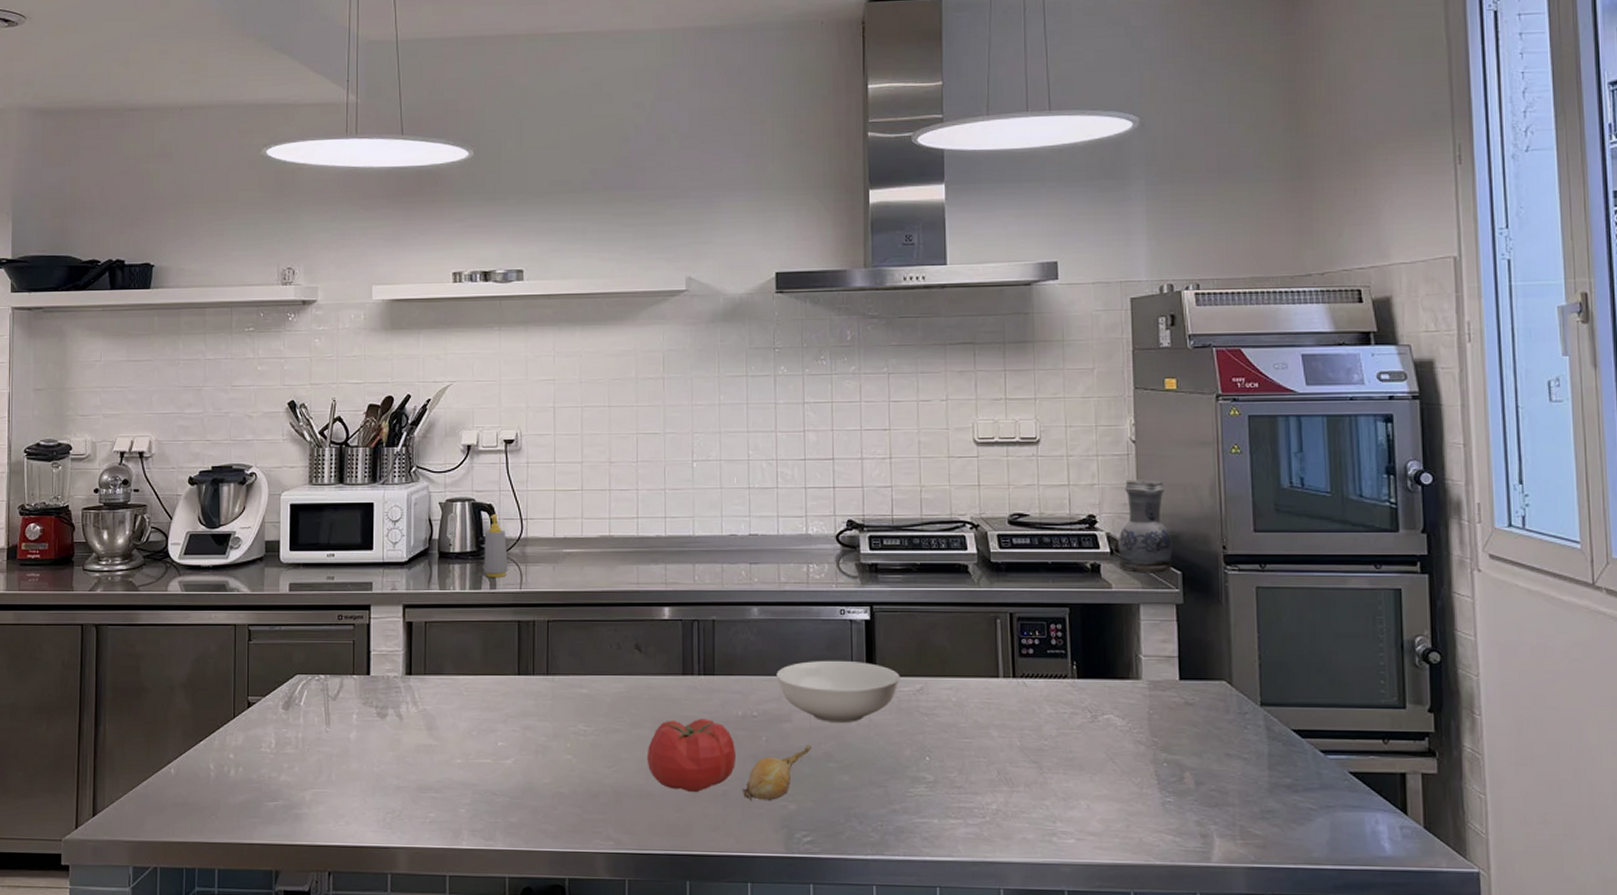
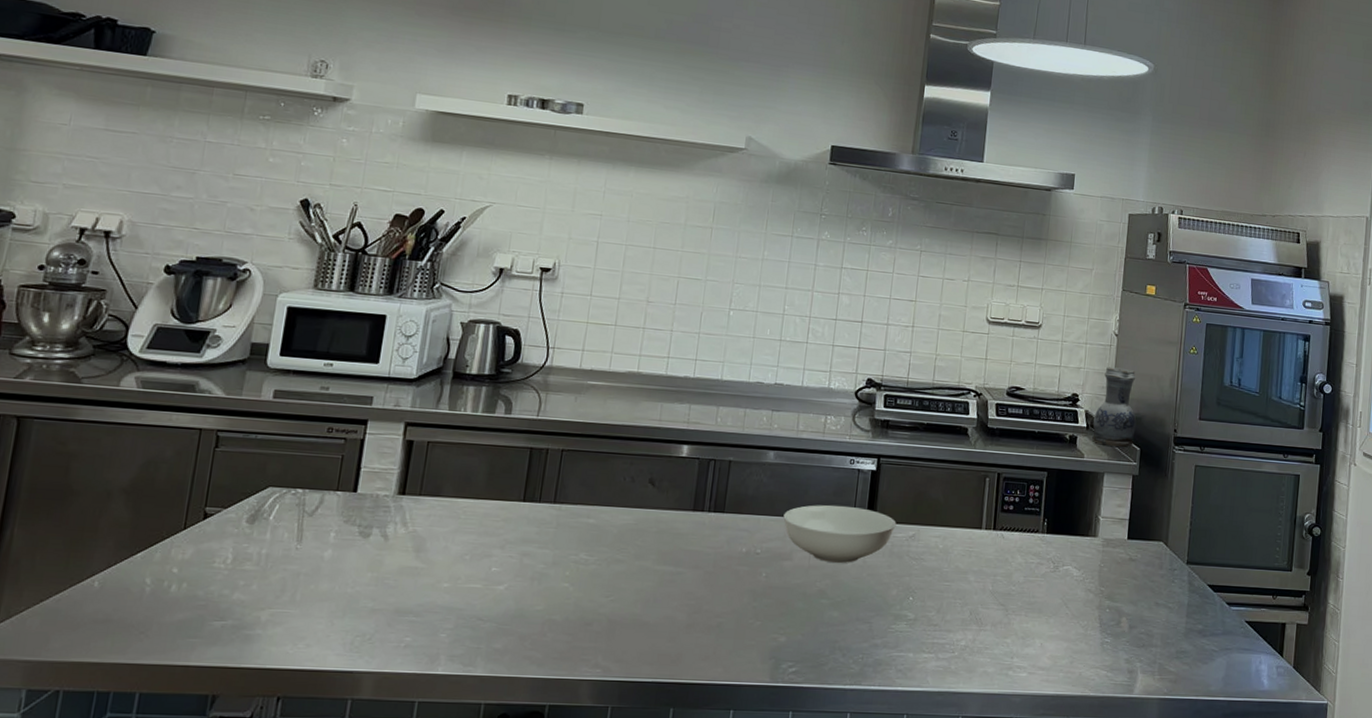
soap bottle: present [484,513,508,578] -> none [500,339,530,404]
tomato: present [647,719,737,793] -> none [646,553,736,624]
onion: present [741,744,811,802] -> none [736,582,808,634]

